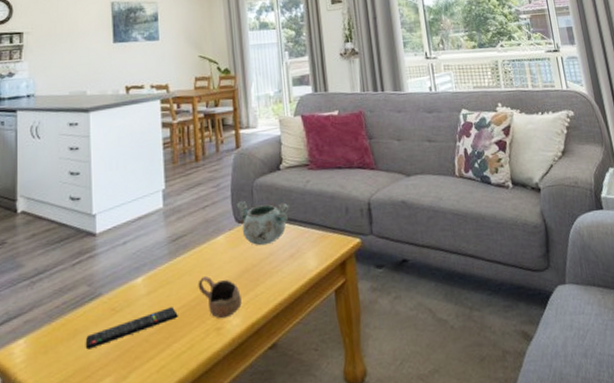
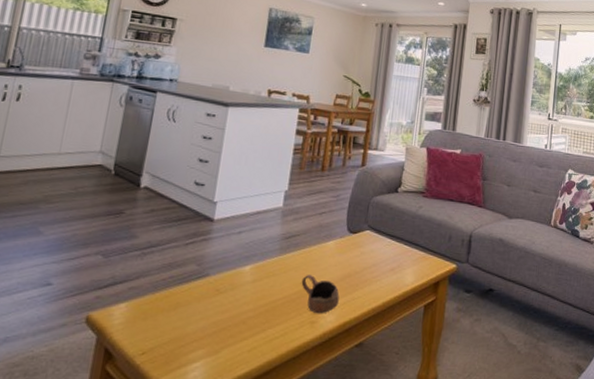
remote control: present [85,307,178,350] -> none [184,296,278,322]
decorative bowl: present [236,200,291,246] -> none [351,213,401,257]

